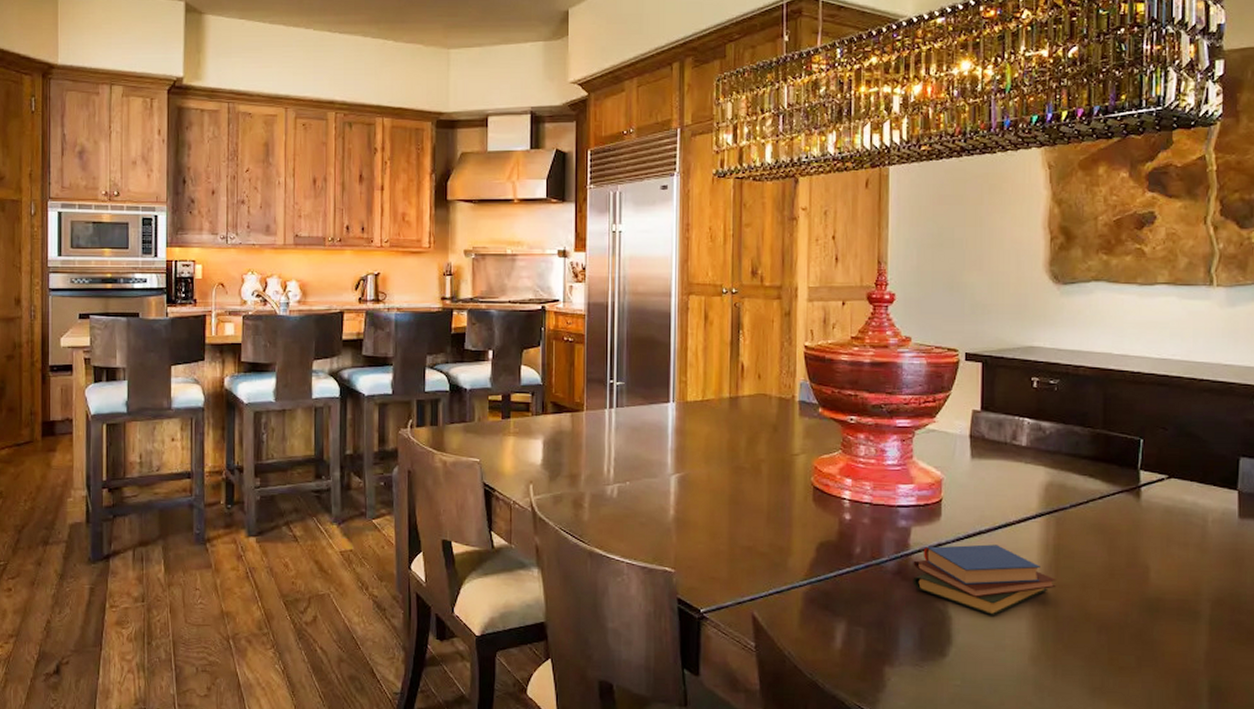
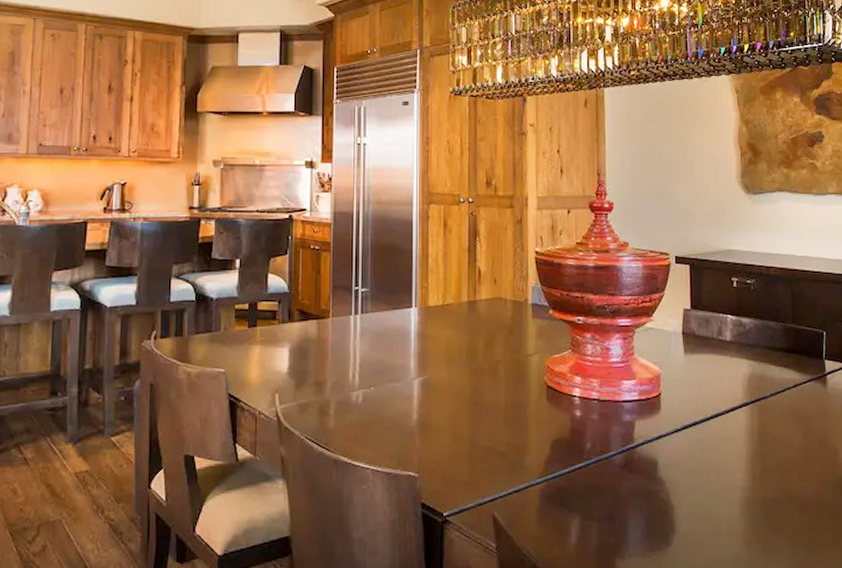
book: present [913,544,1056,616] -> none [638,434,762,503]

